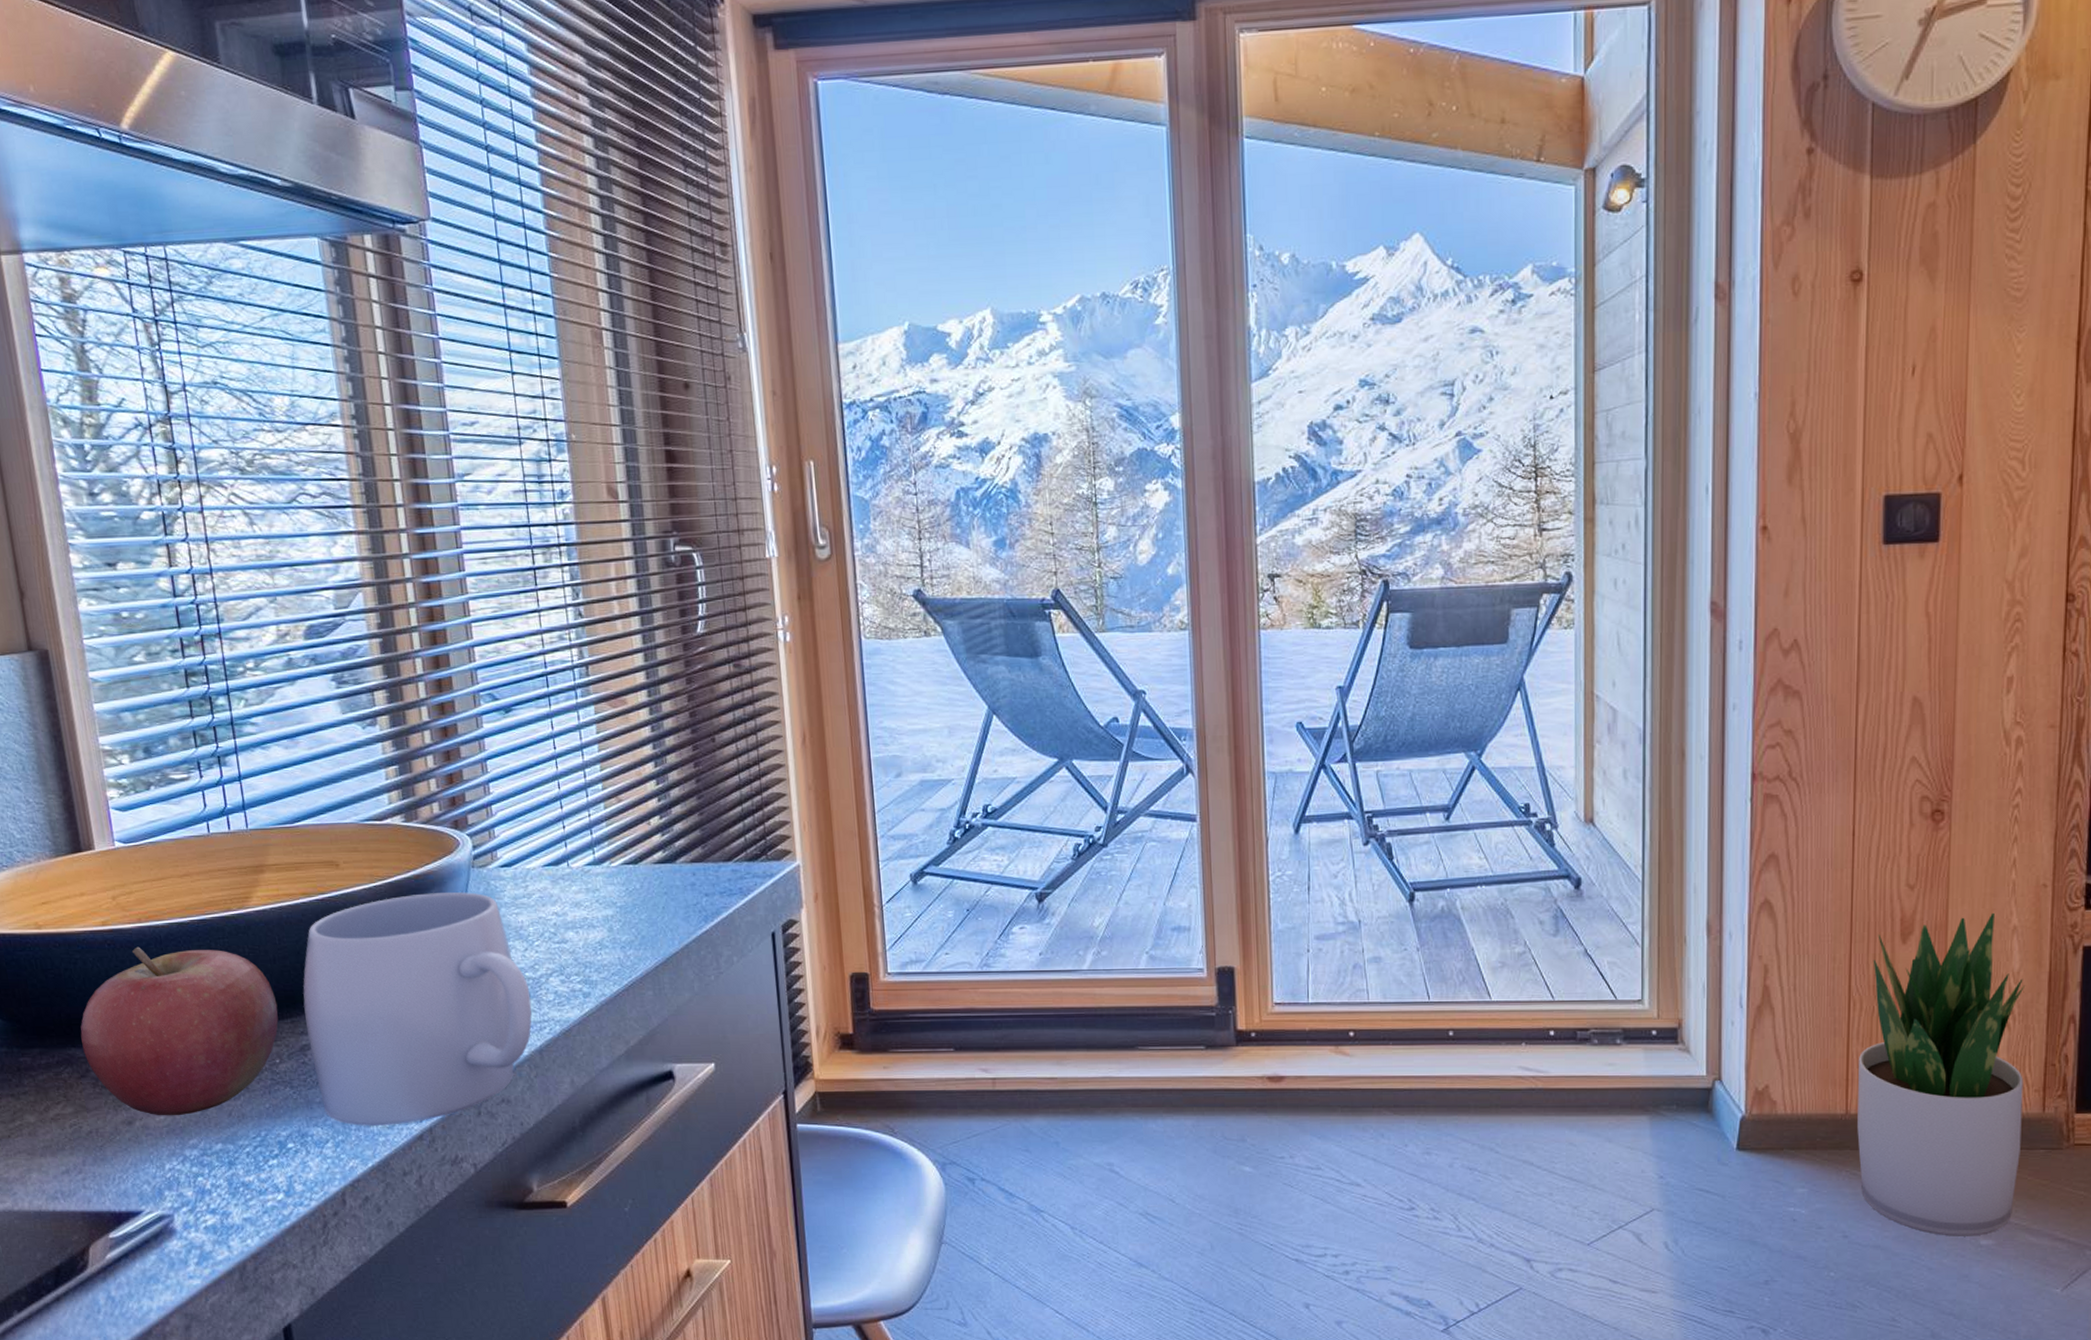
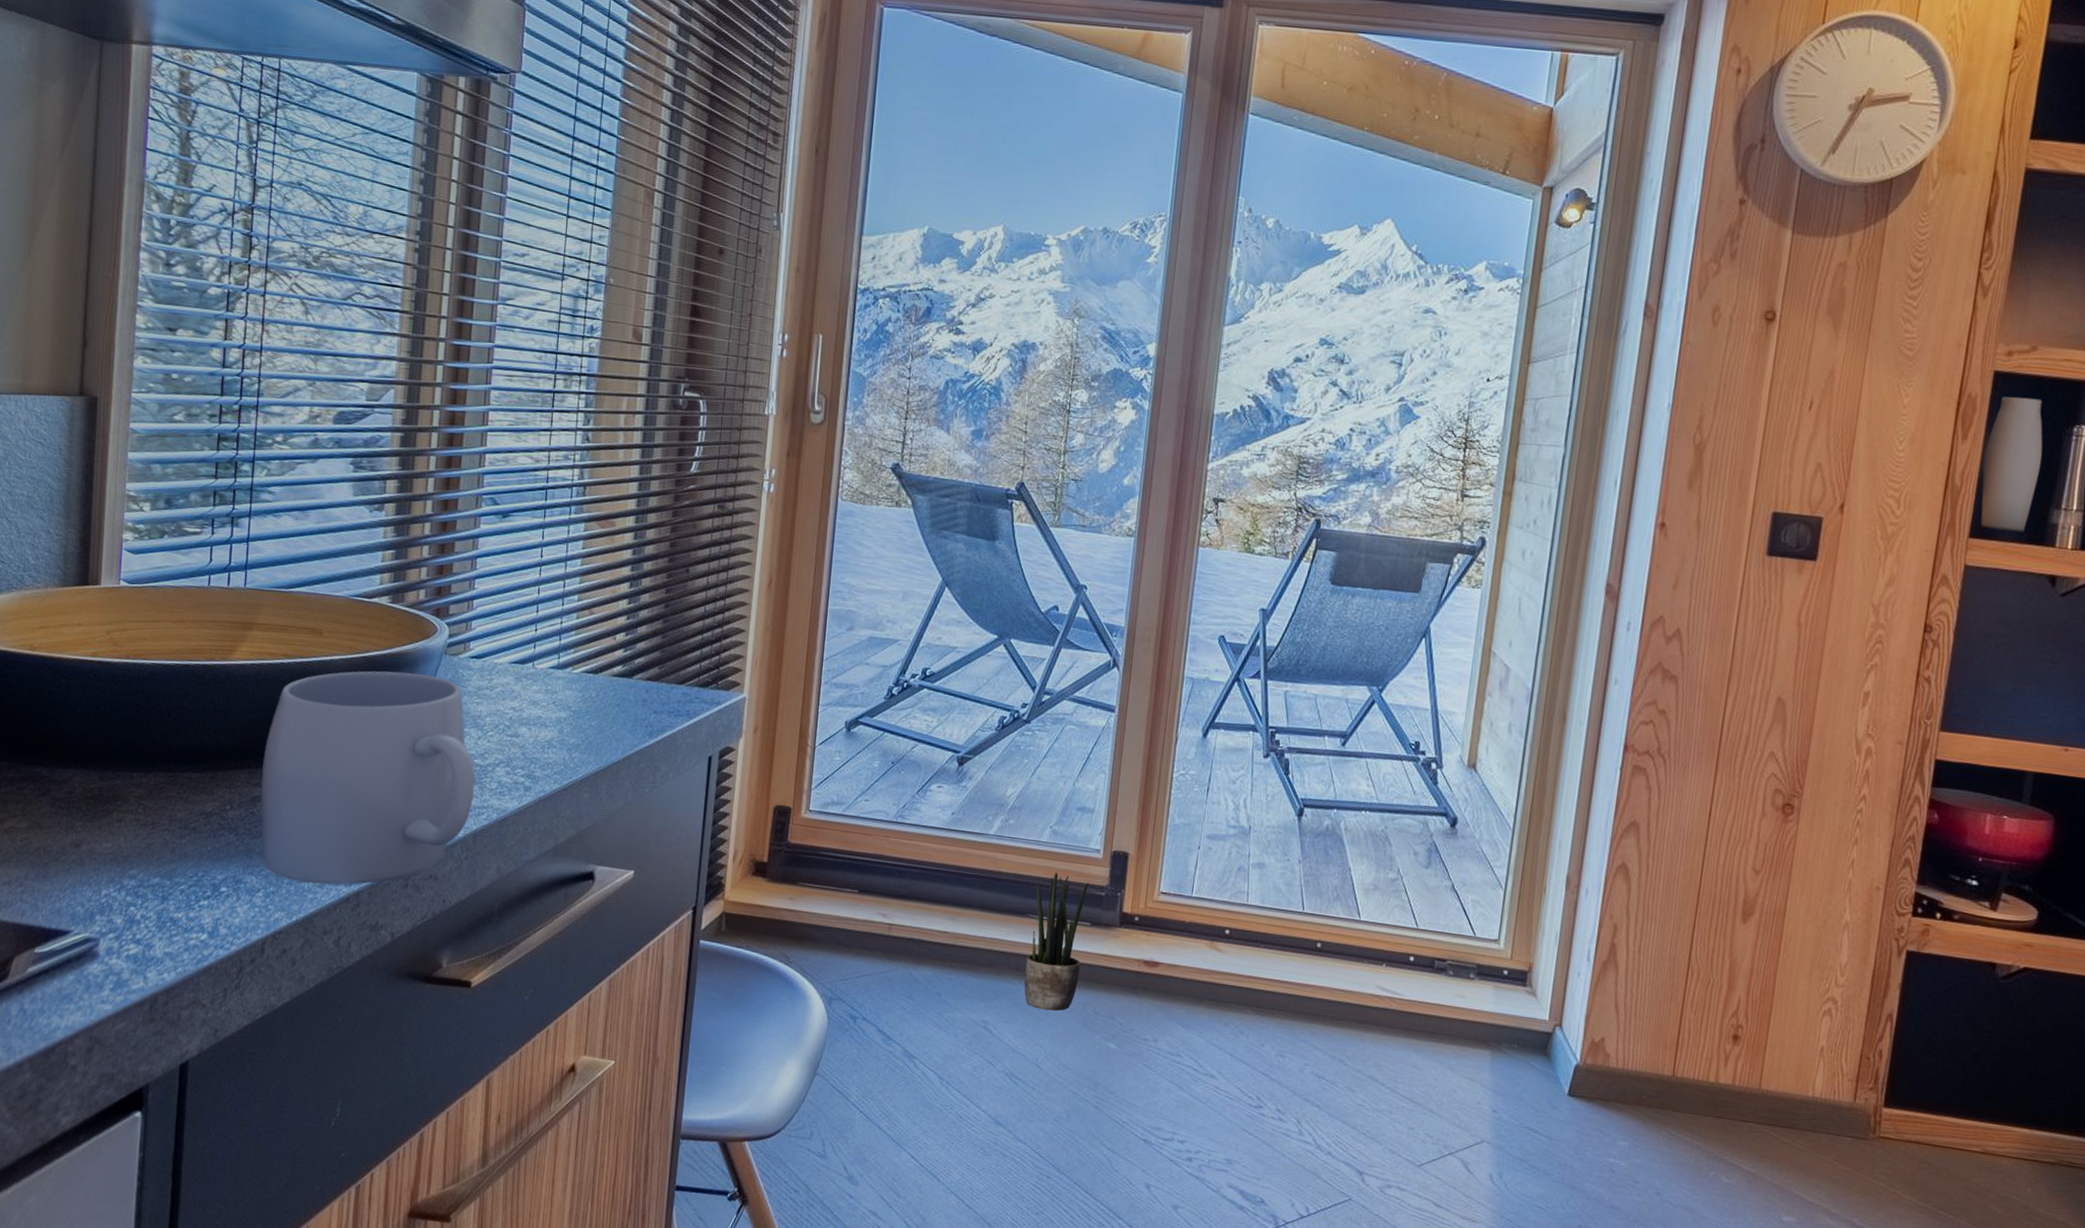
apple: present [80,946,279,1116] -> none [49,680,239,846]
potted plant: none [1142,999,1202,1143] -> present [1024,872,1089,1011]
planter: present [1857,912,2025,1236] -> none [1678,906,1850,1212]

